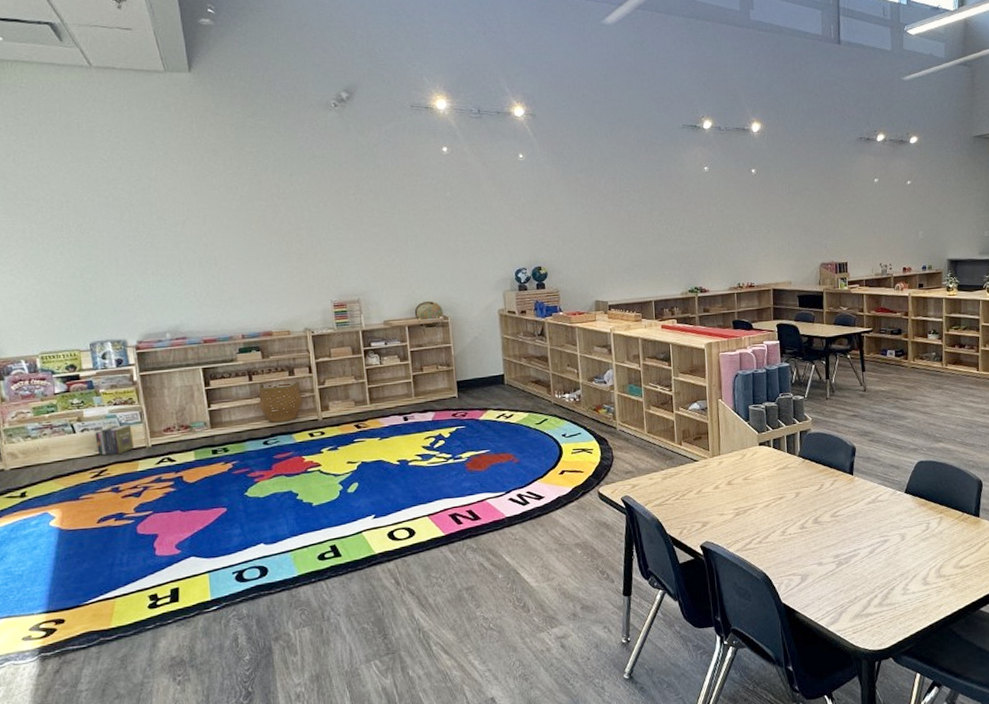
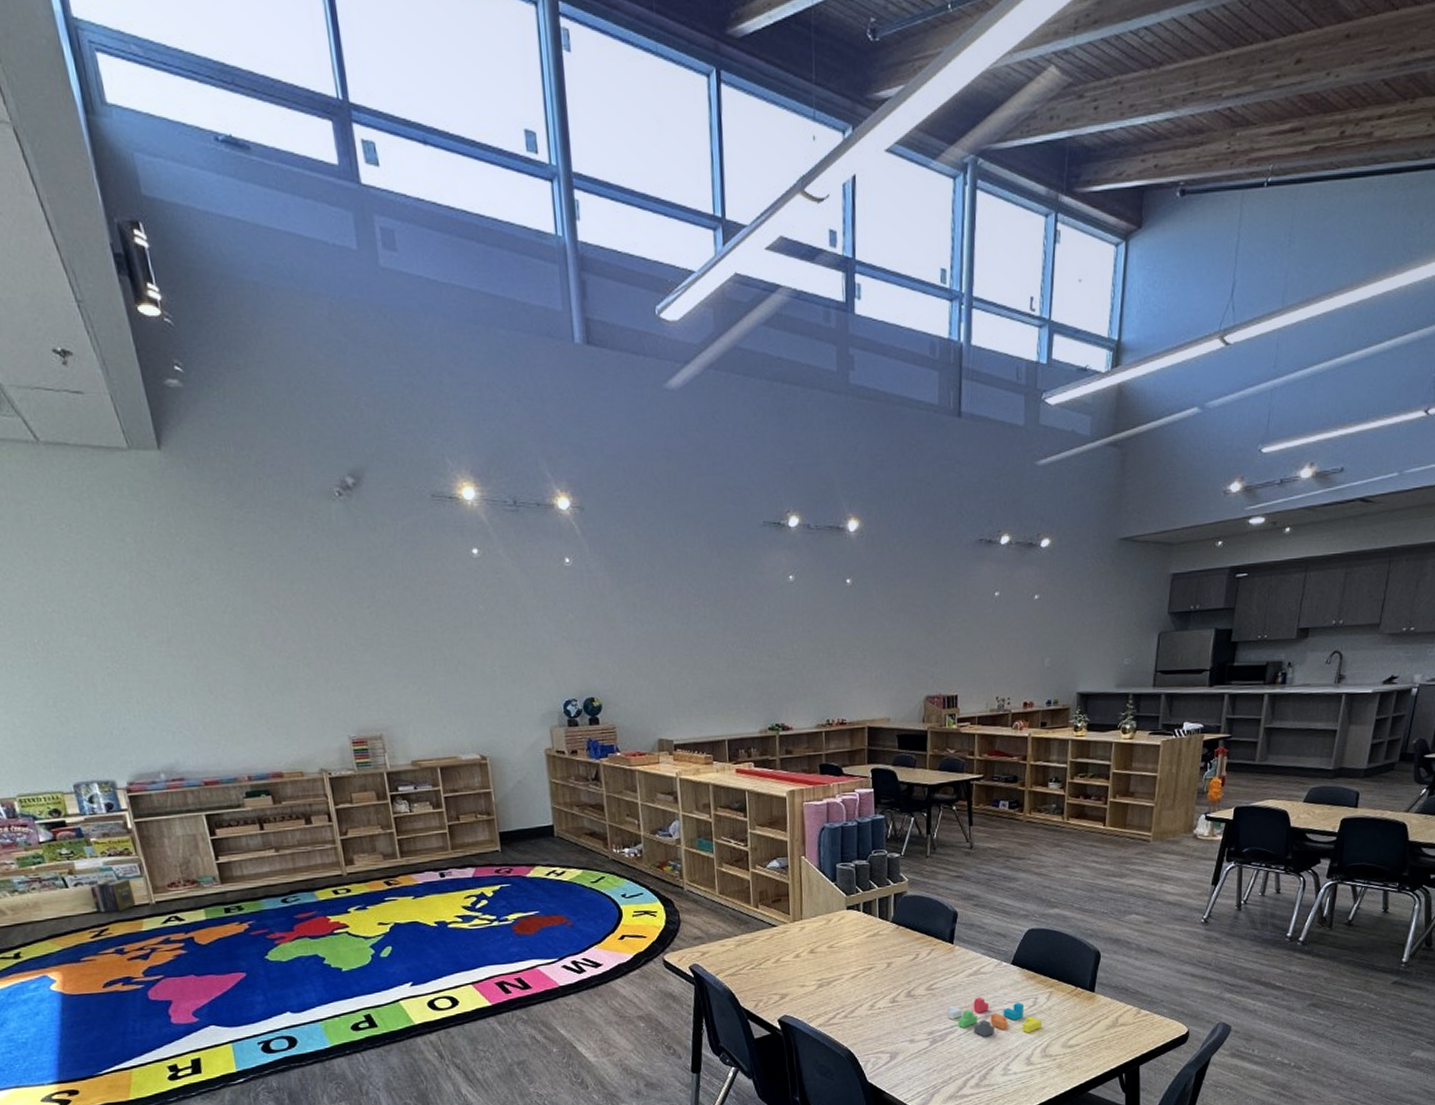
basket: present [258,381,303,423] -> none [271,831,324,878]
globe: present [414,300,443,327] -> none [446,737,481,769]
toy blocks: none [849,522,935,559] -> present [946,997,1043,1037]

